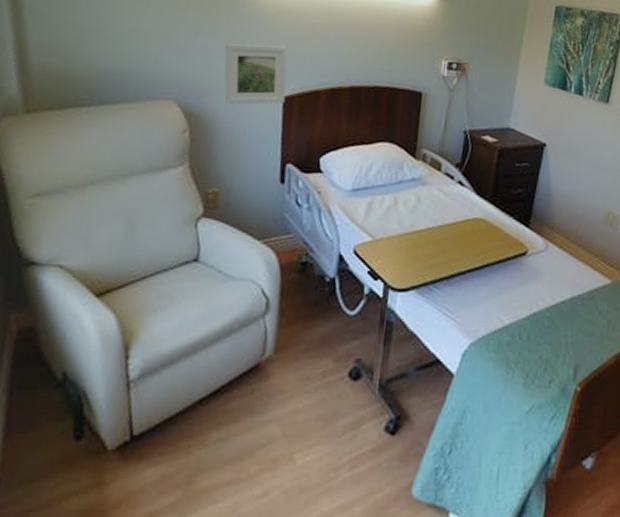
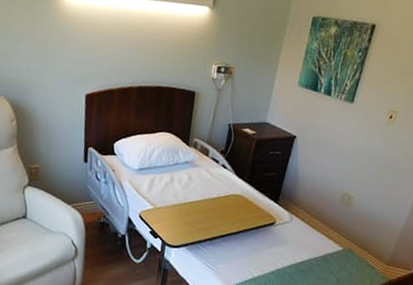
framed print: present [224,43,288,105] -> none [40,50,89,100]

